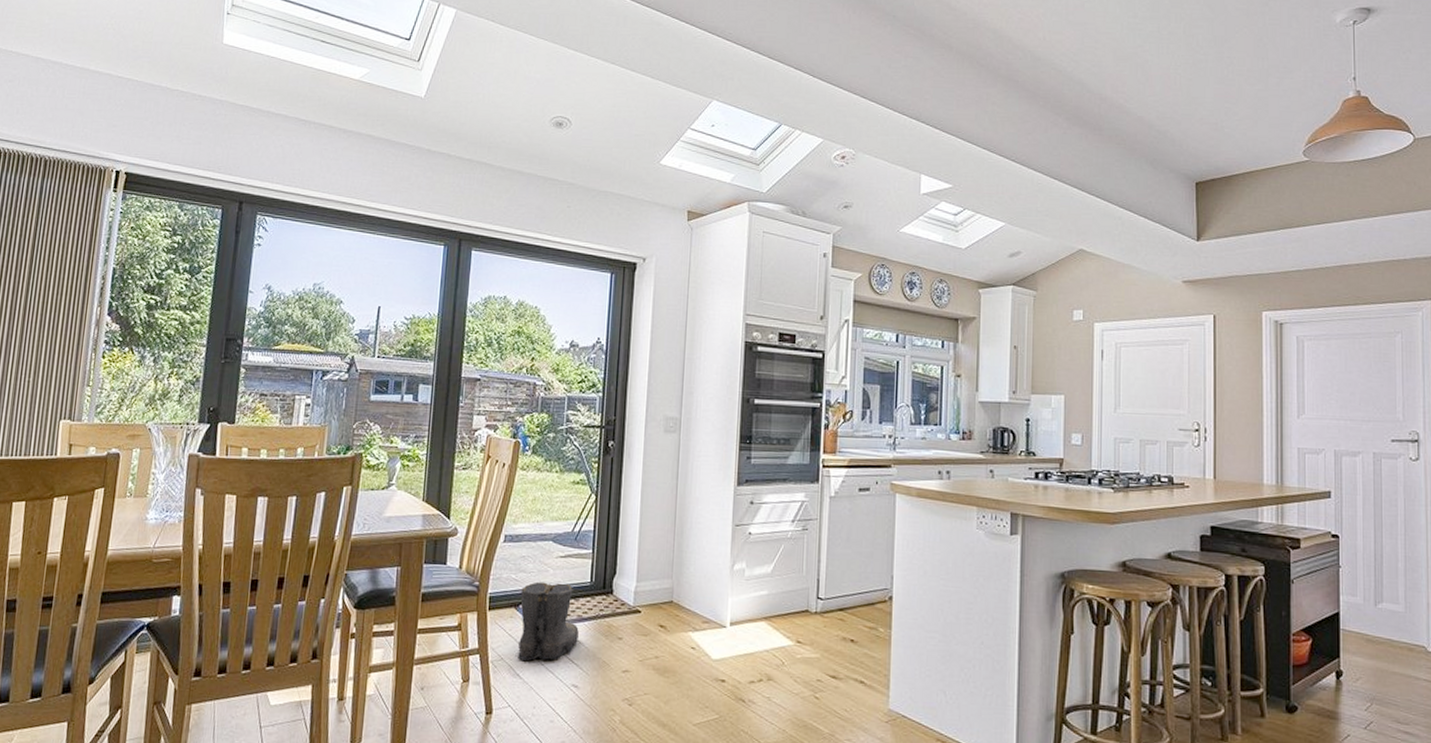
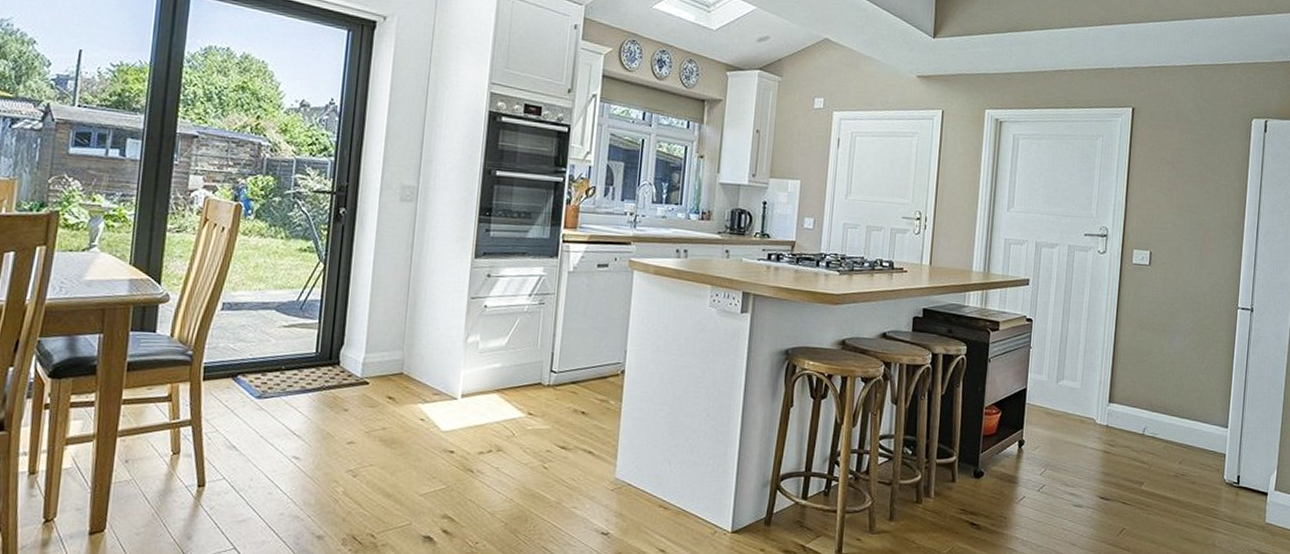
boots: present [515,581,579,662] -> none [231,351,302,433]

